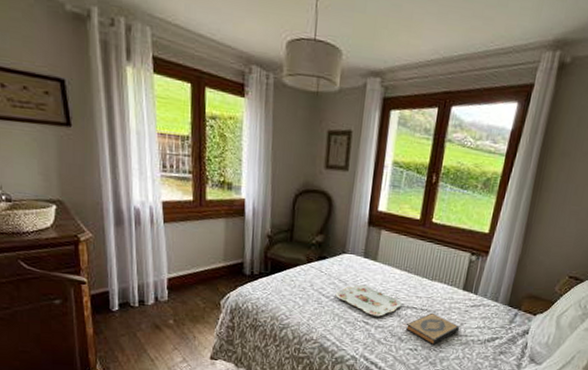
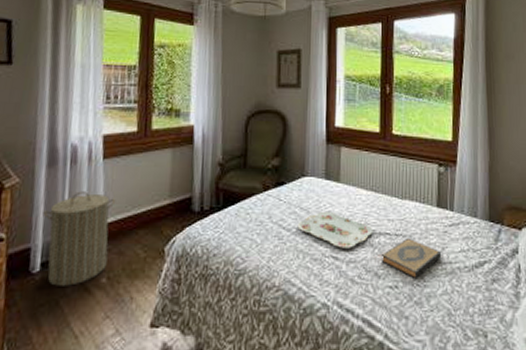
laundry hamper: none [116,249,177,324] -> present [43,191,116,286]

